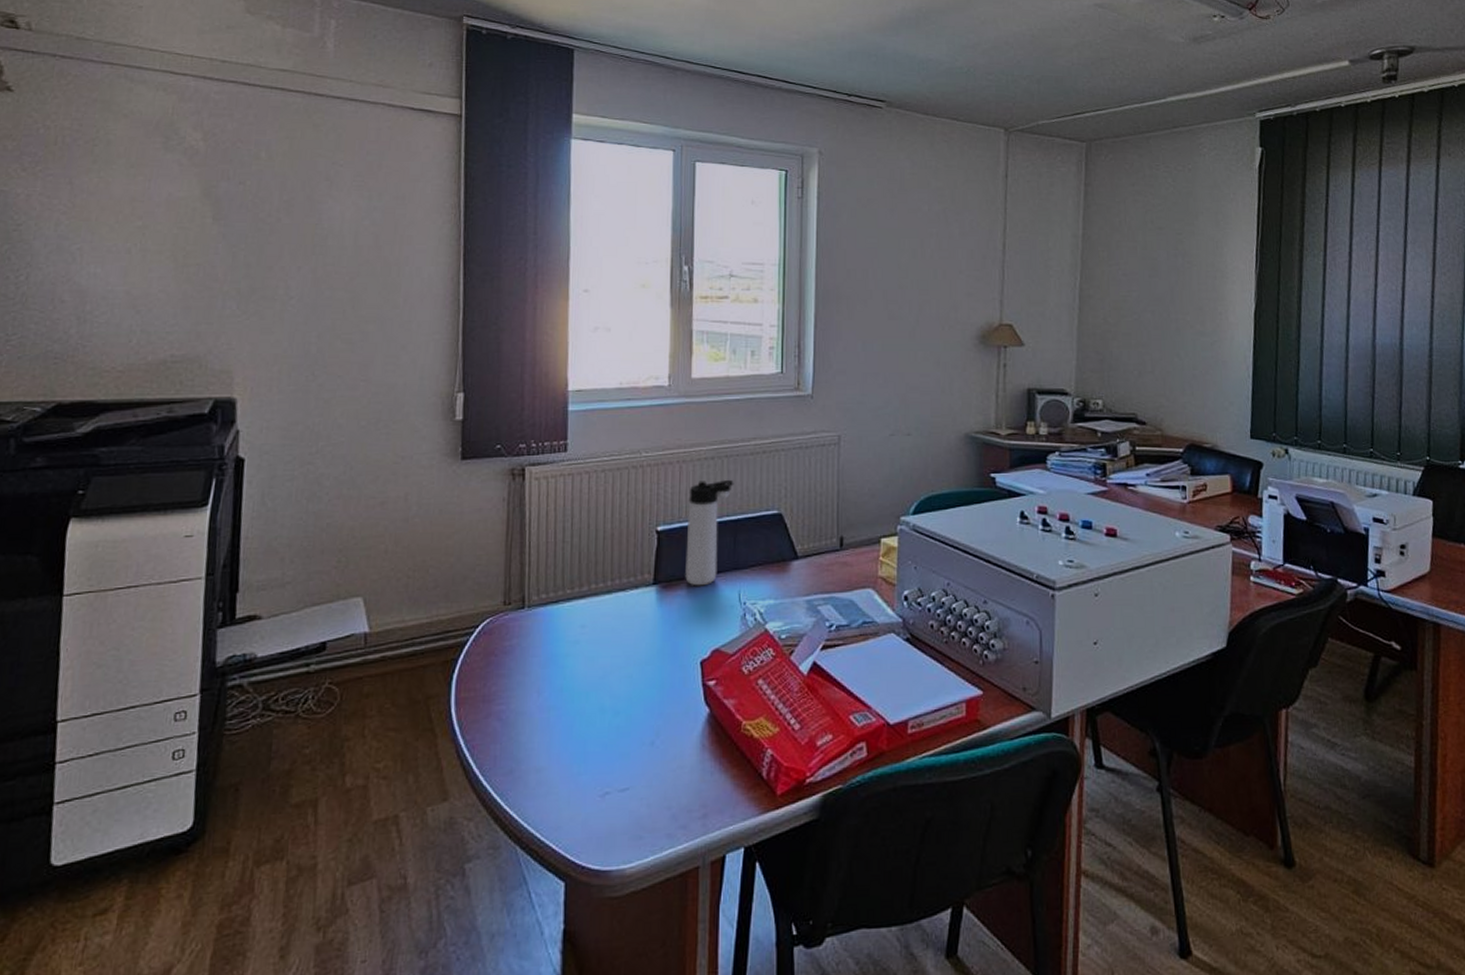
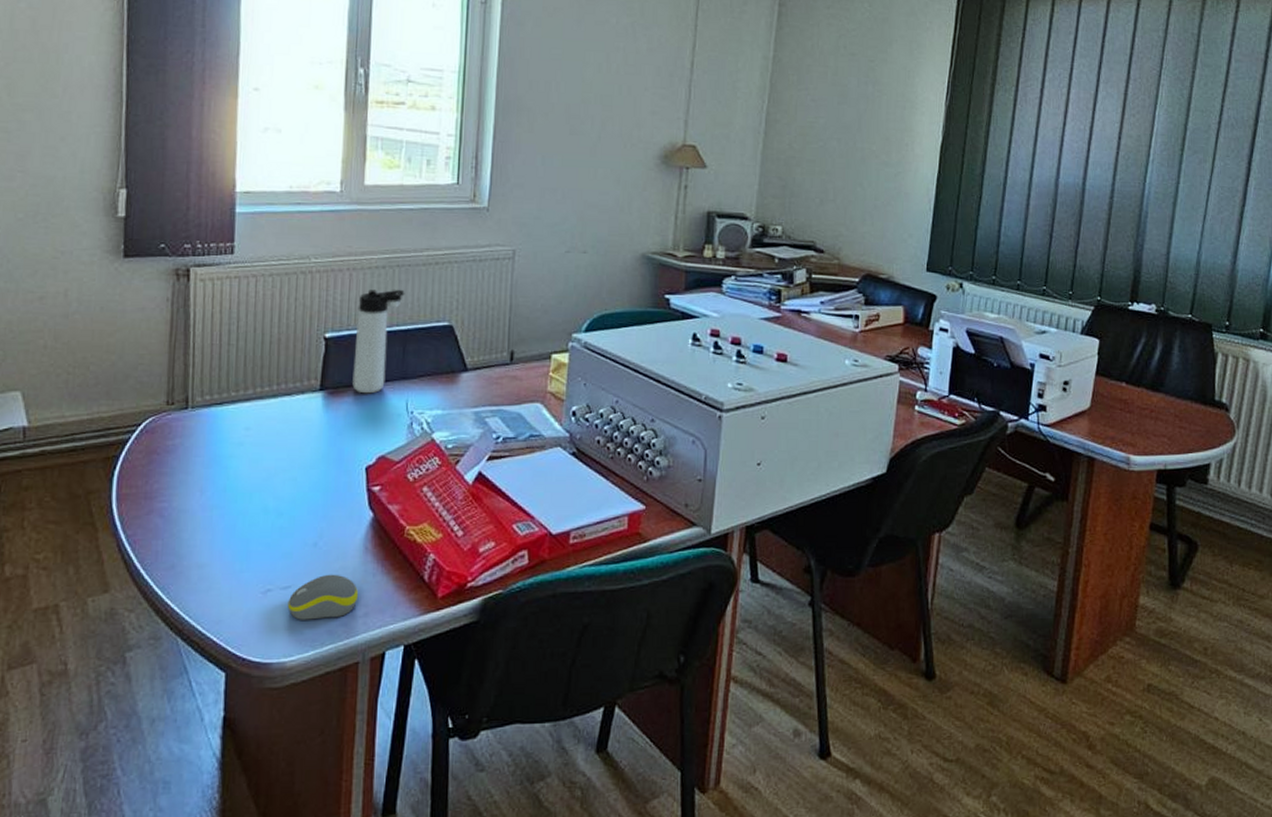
computer mouse: none [626,773,697,824] -> present [287,574,359,620]

